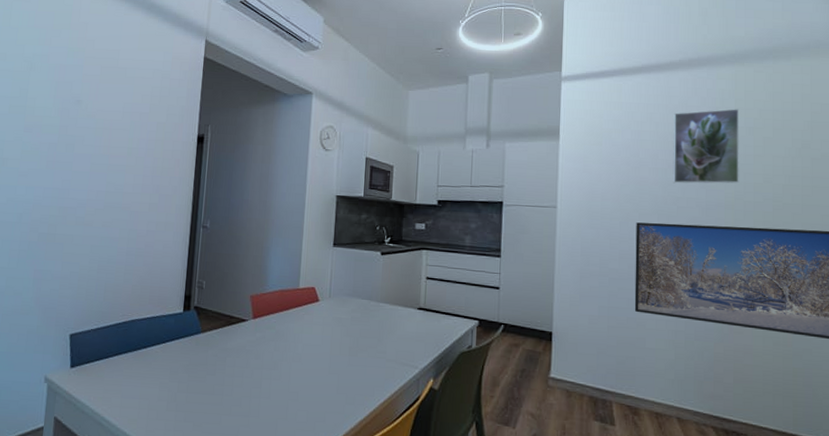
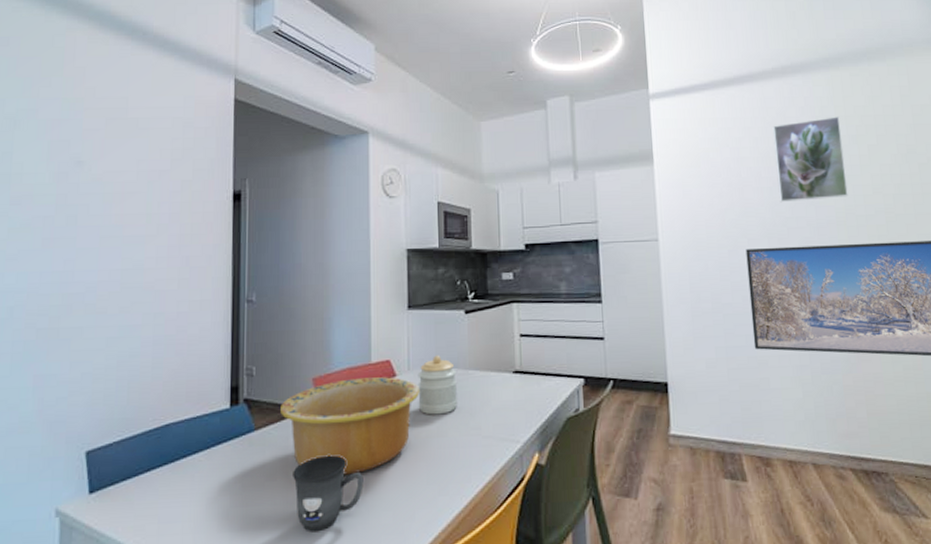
bowl: none [223,299,337,378] -> present [280,377,419,475]
mug: none [229,359,285,421] -> present [293,455,364,532]
jar: none [335,287,369,338] -> present [417,355,457,415]

